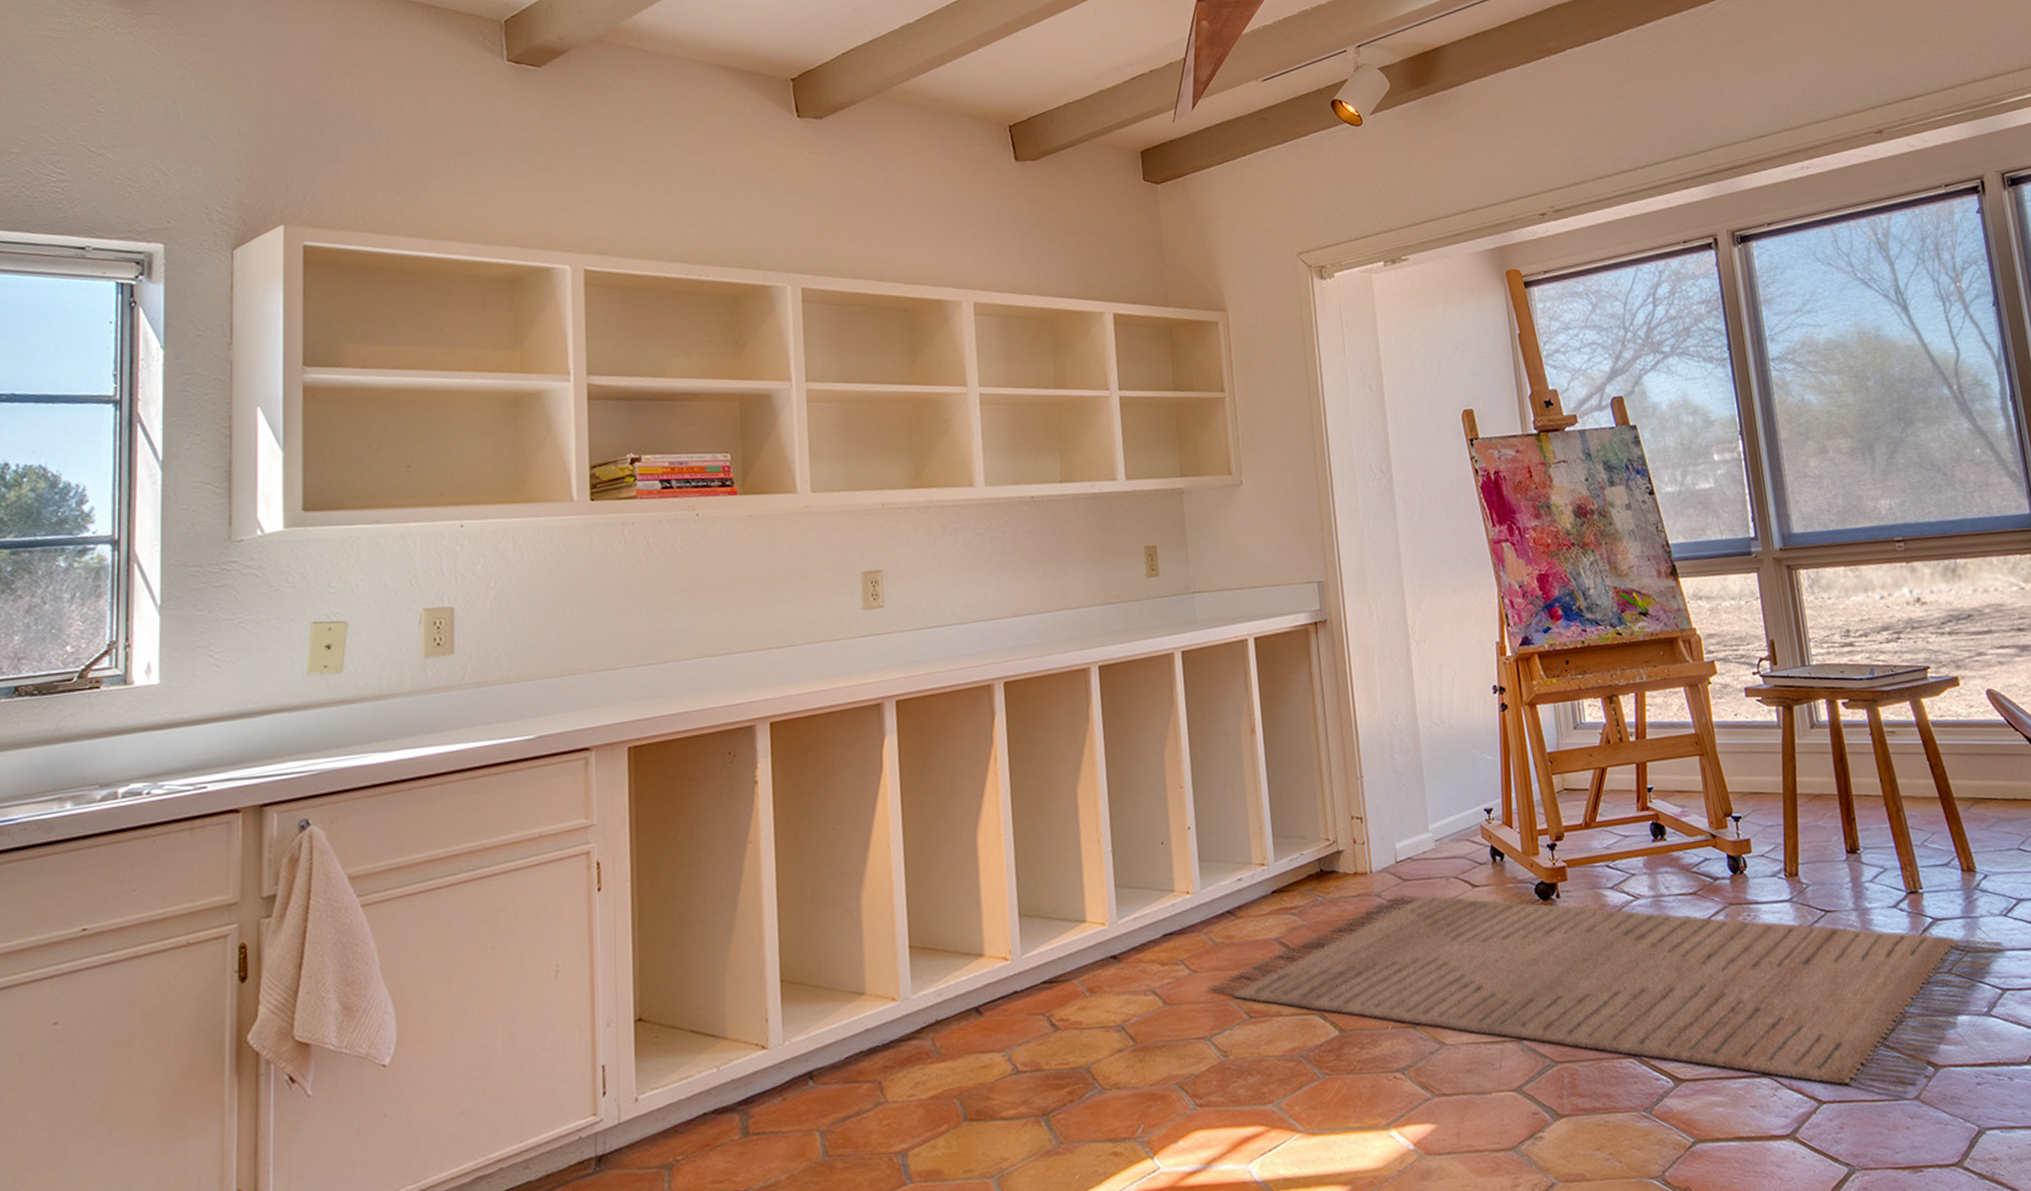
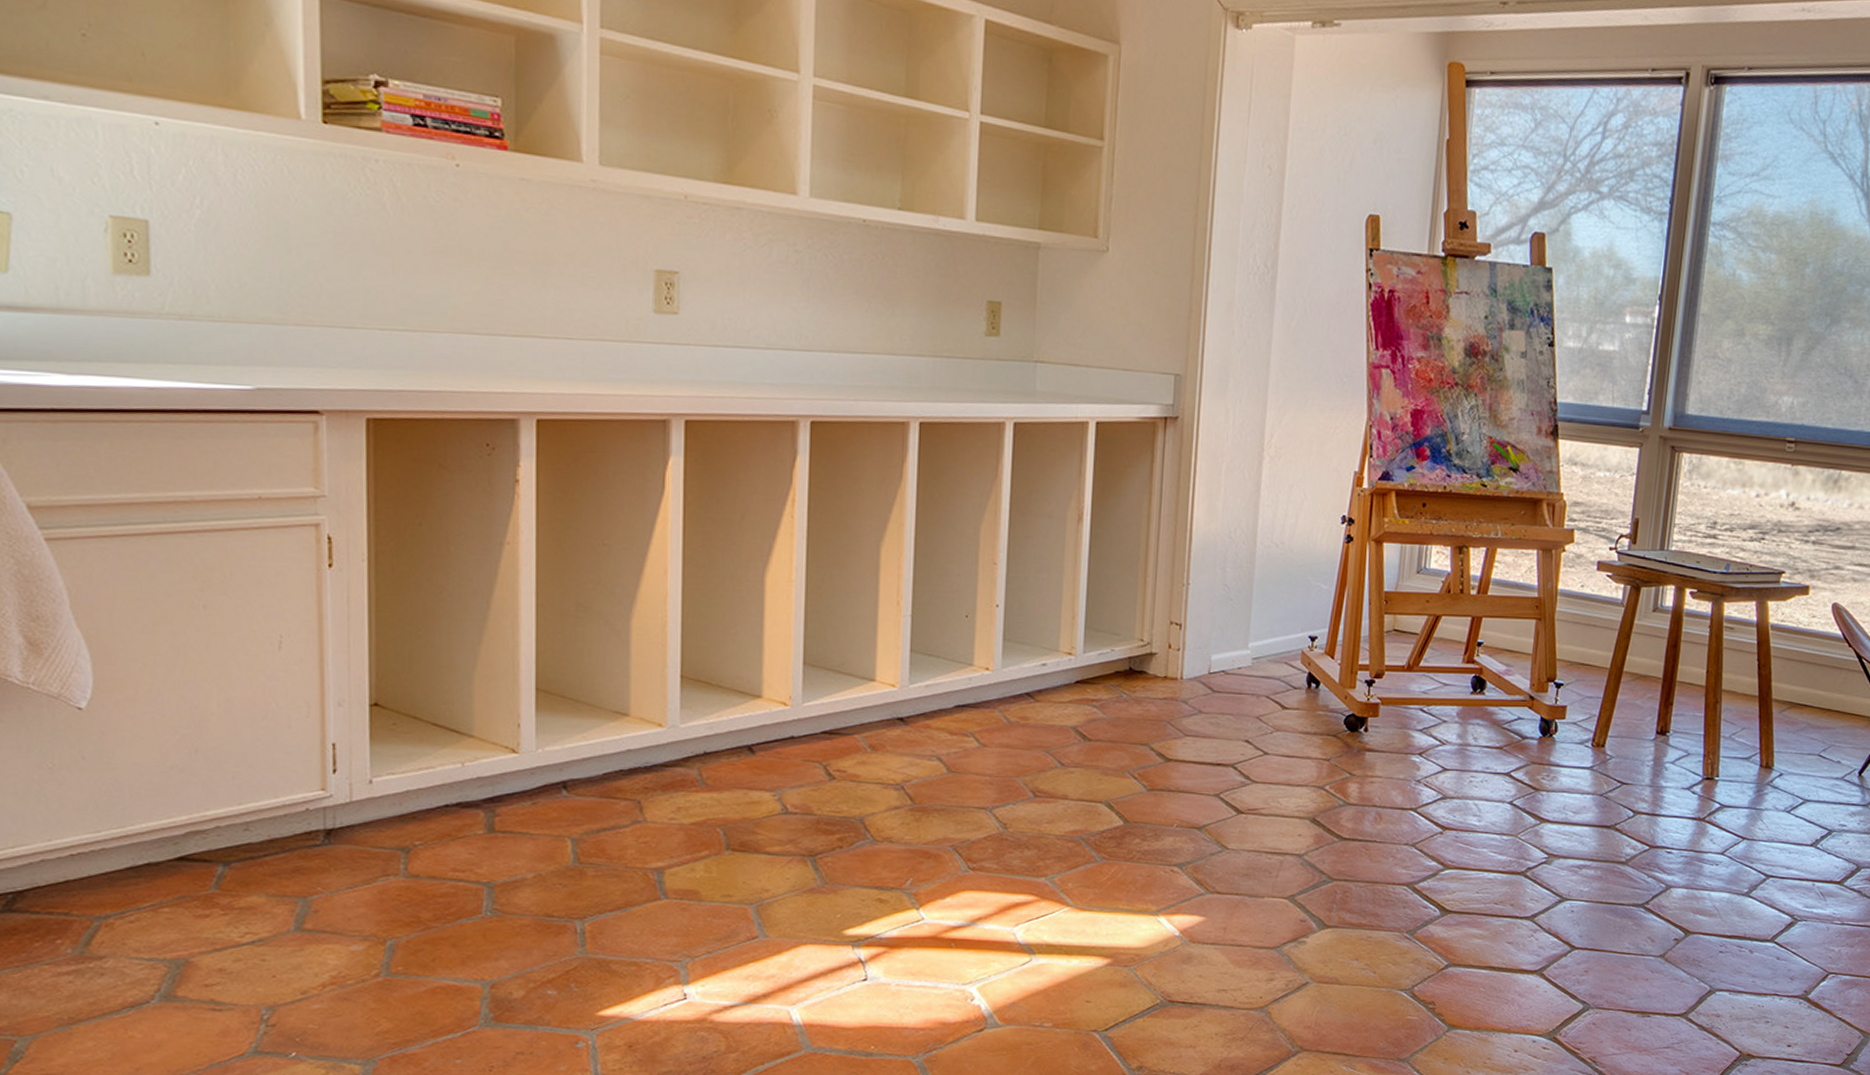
rug: present [1207,893,2007,1094] -> none [995,703,1782,951]

